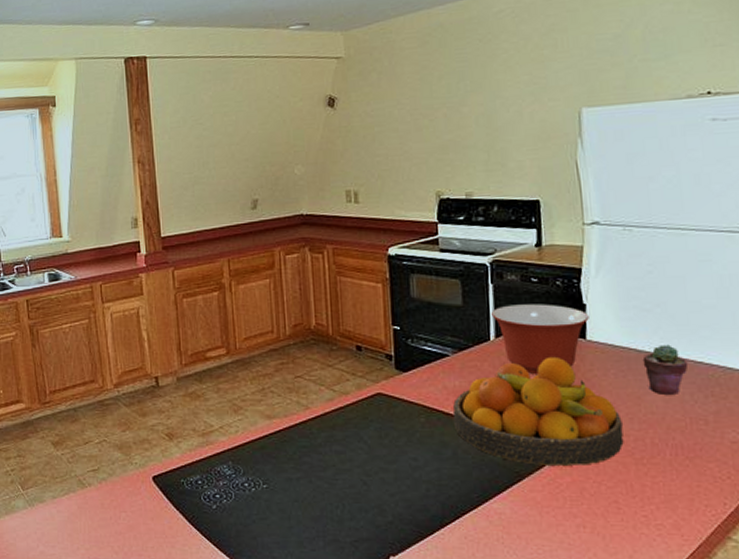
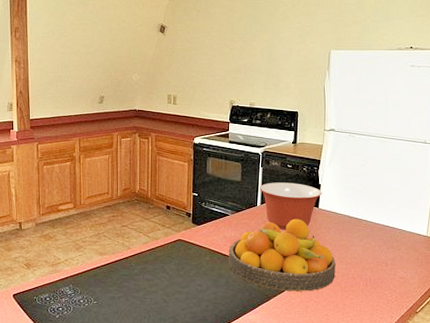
potted succulent: present [642,344,689,395] -> none [352,213,380,246]

